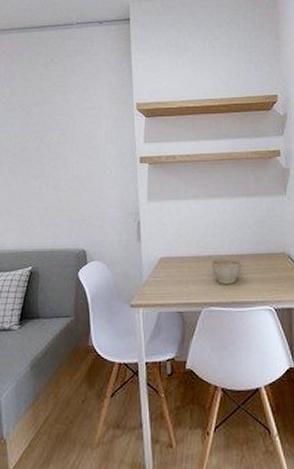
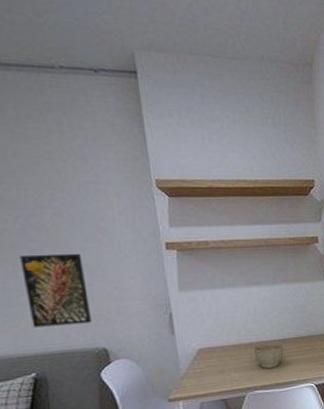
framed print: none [33,166,77,227] -> present [20,253,93,328]

